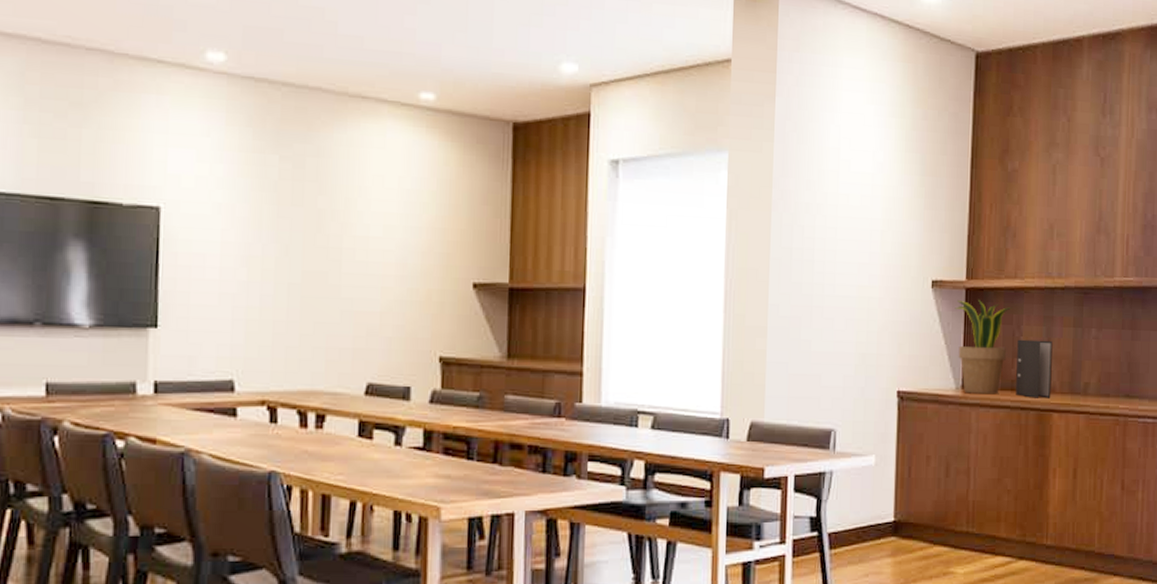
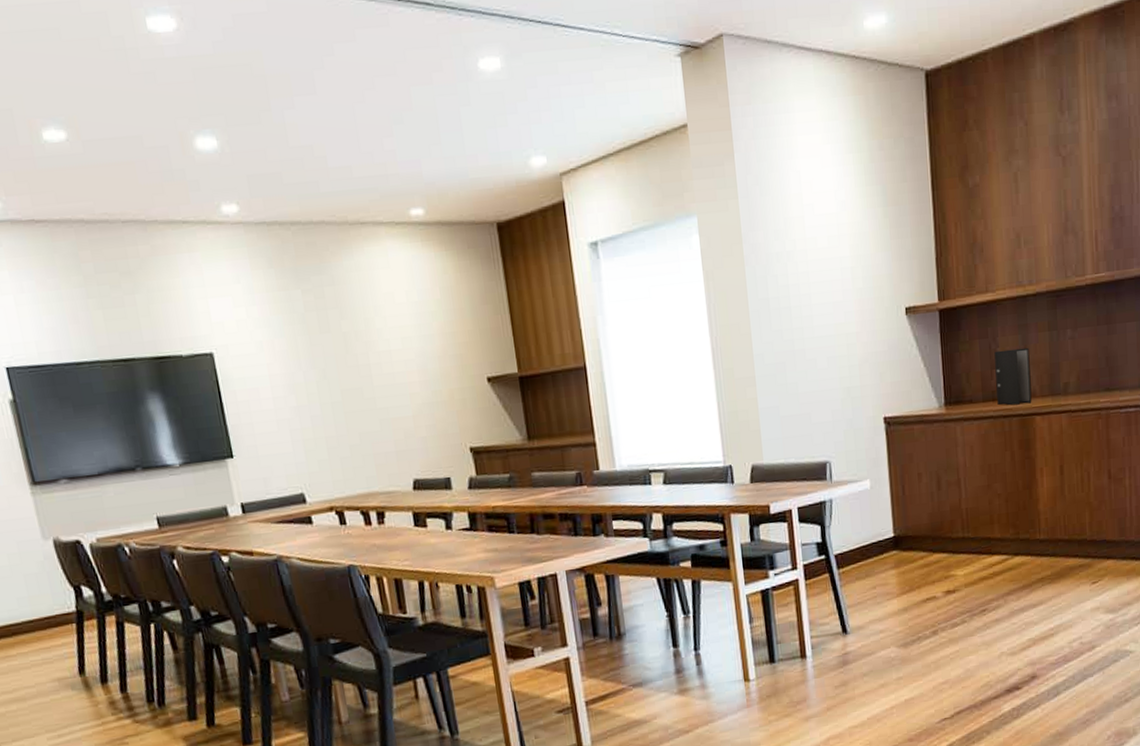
potted plant: present [955,299,1012,395] -> none [930,318,986,410]

